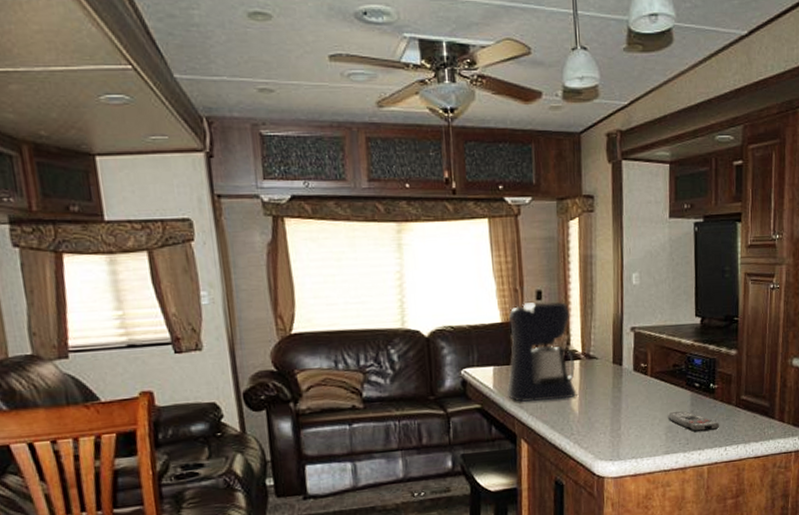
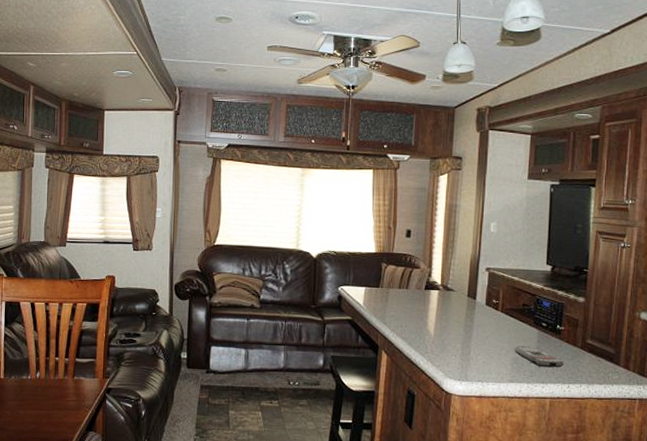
coffee maker: present [507,301,577,402] -> none [375,238,434,322]

